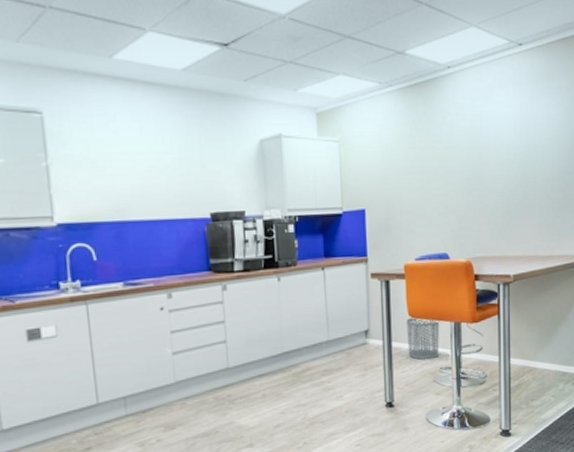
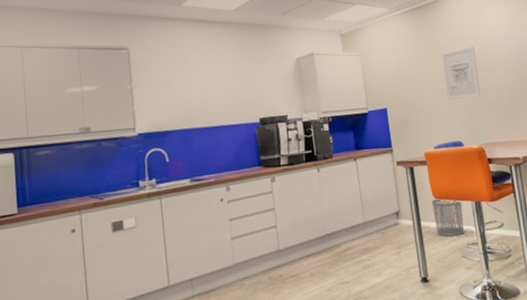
wall art: none [436,140,477,203] -> present [441,47,481,100]

